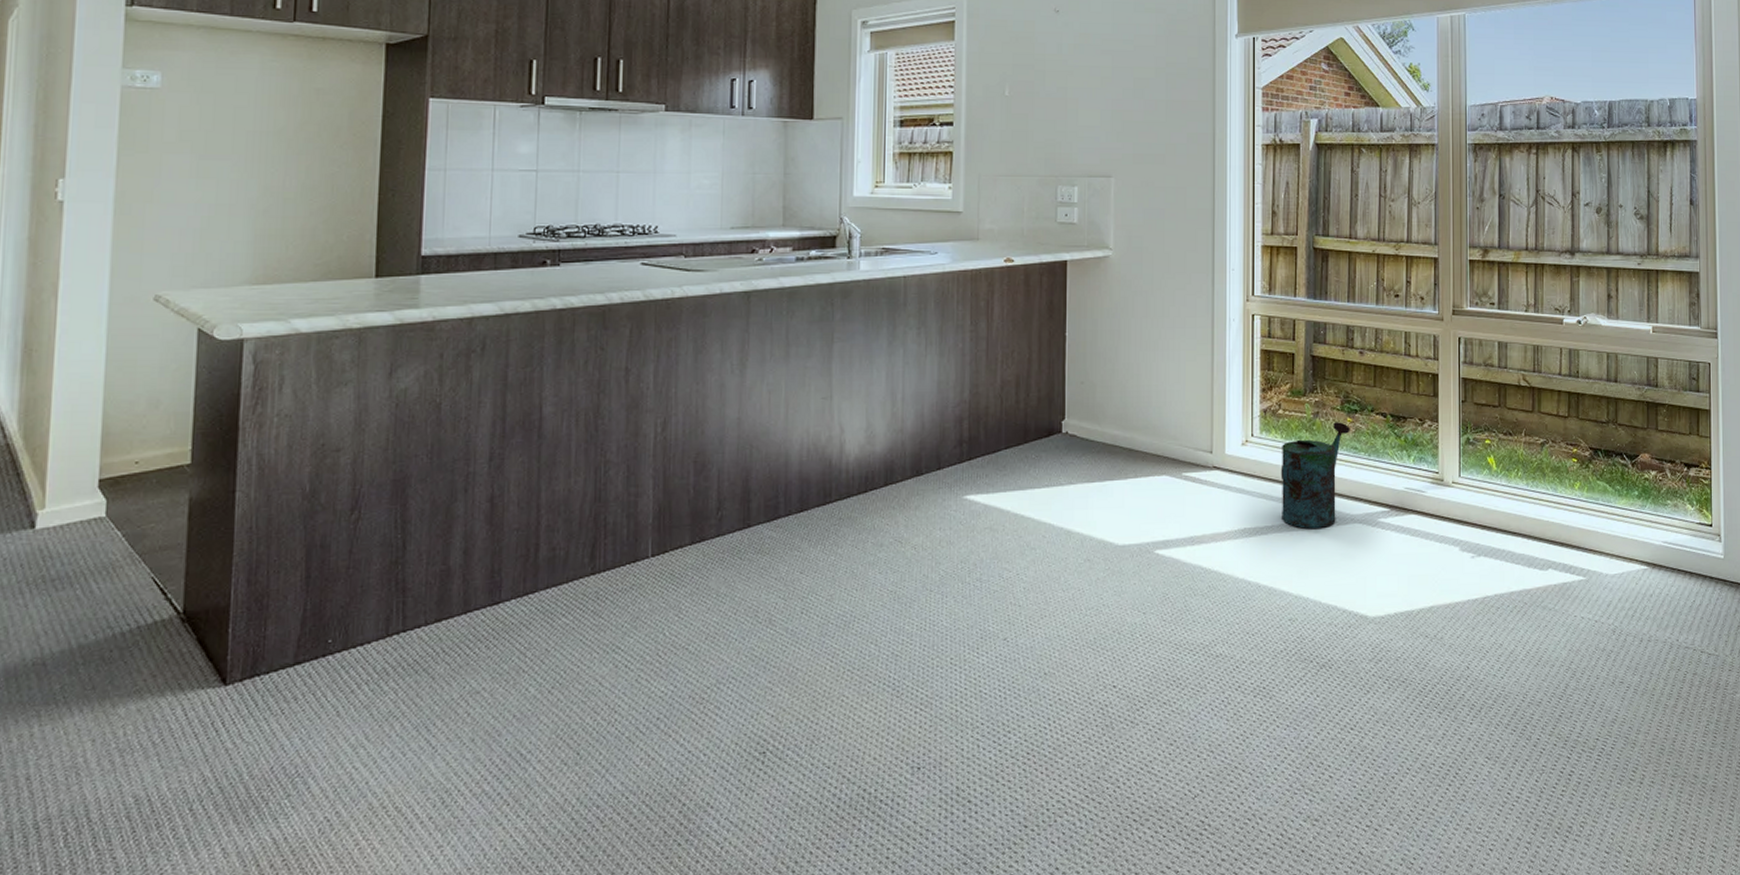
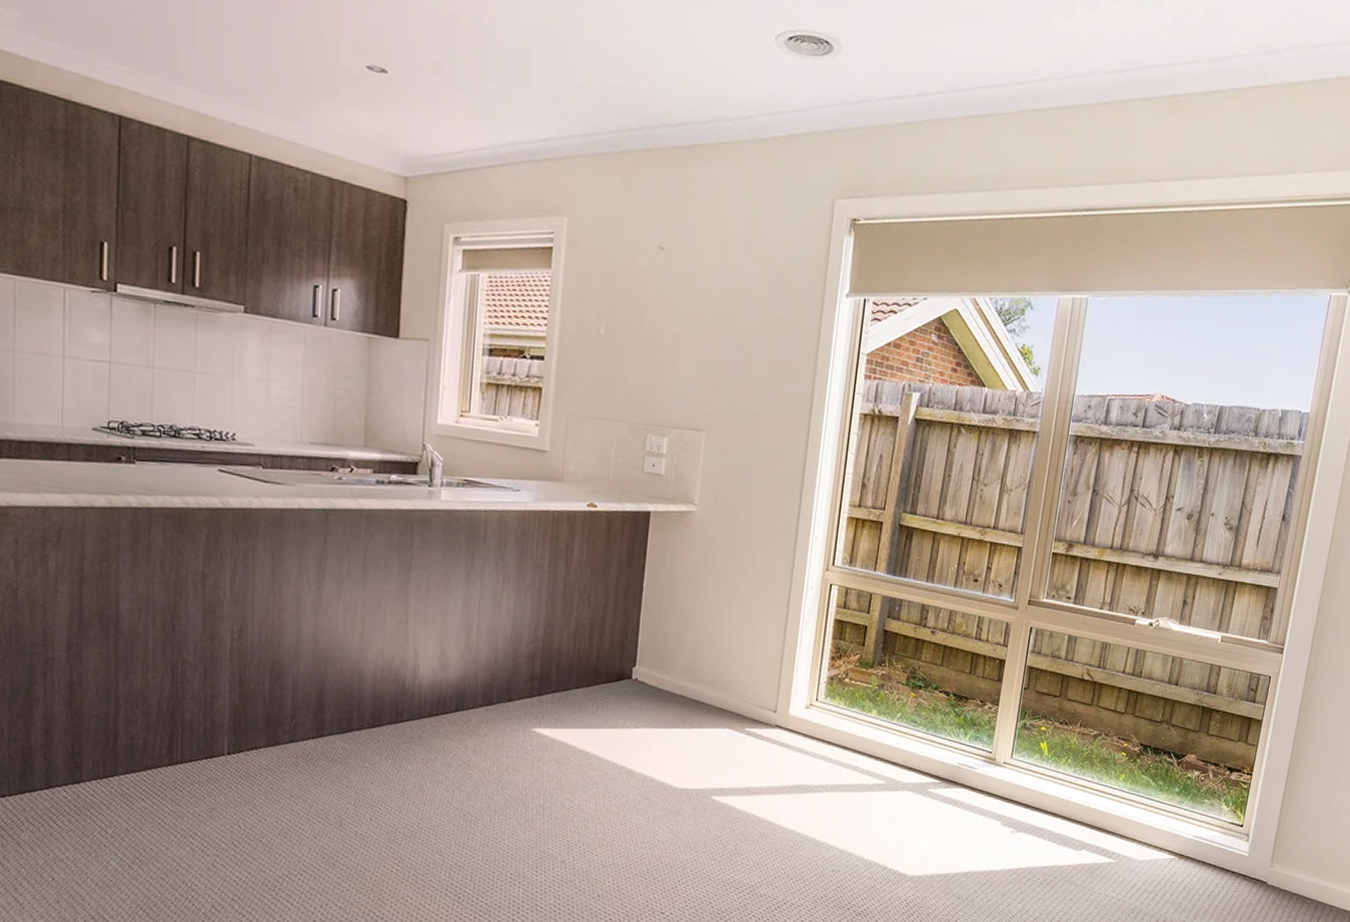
watering can: present [1281,422,1350,528] -> none [836,695,913,792]

